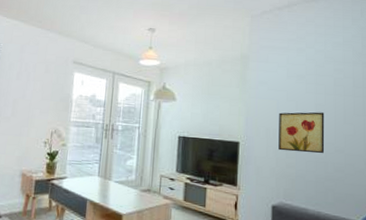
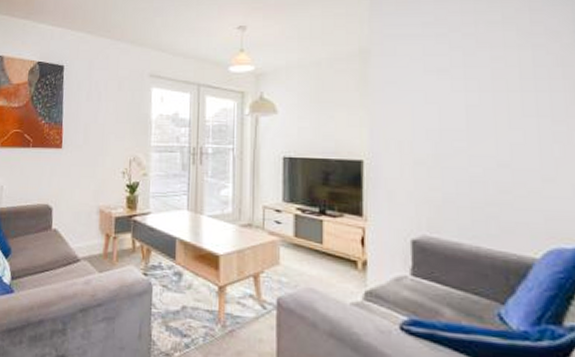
wall art: present [278,112,325,154] -> none [415,115,483,171]

